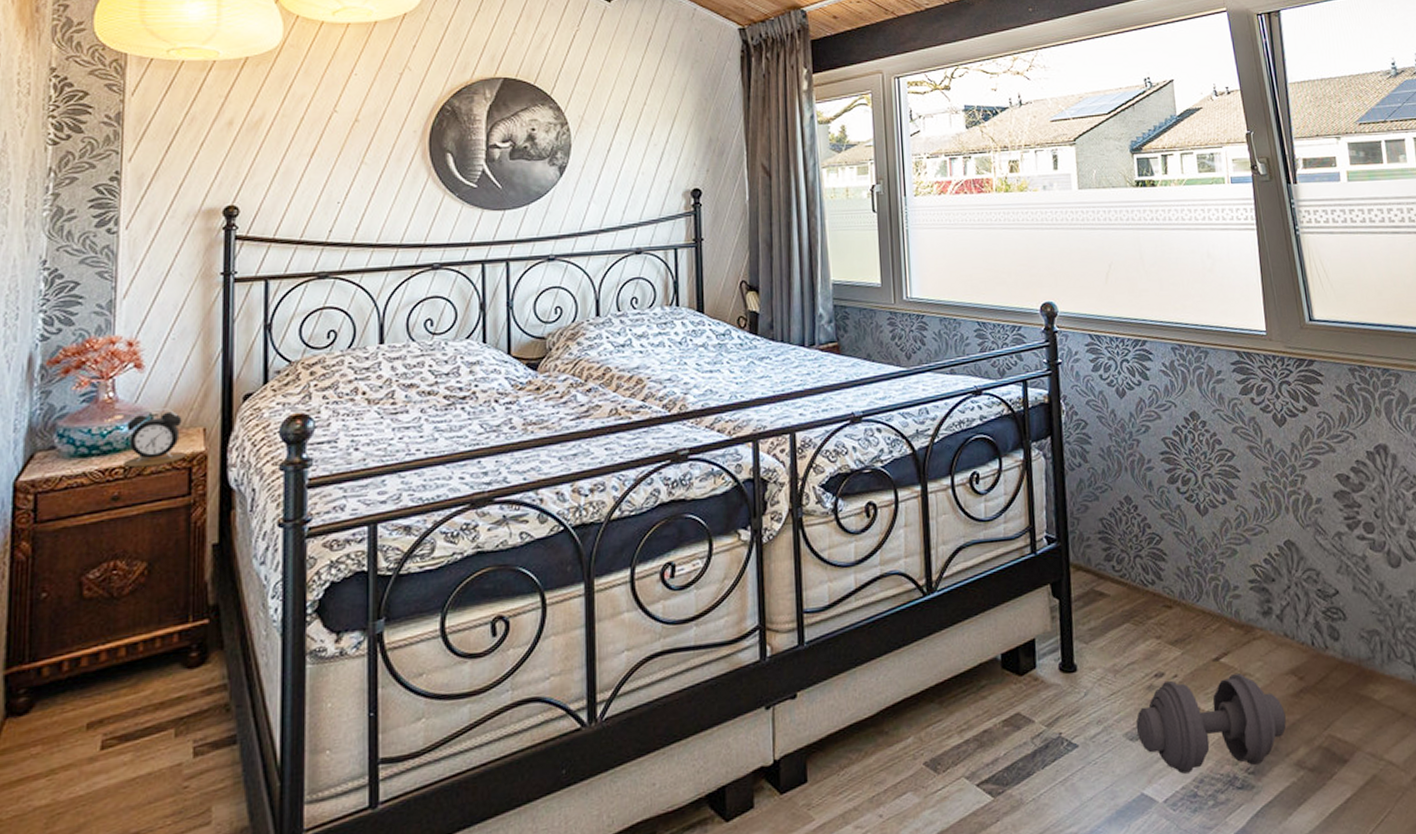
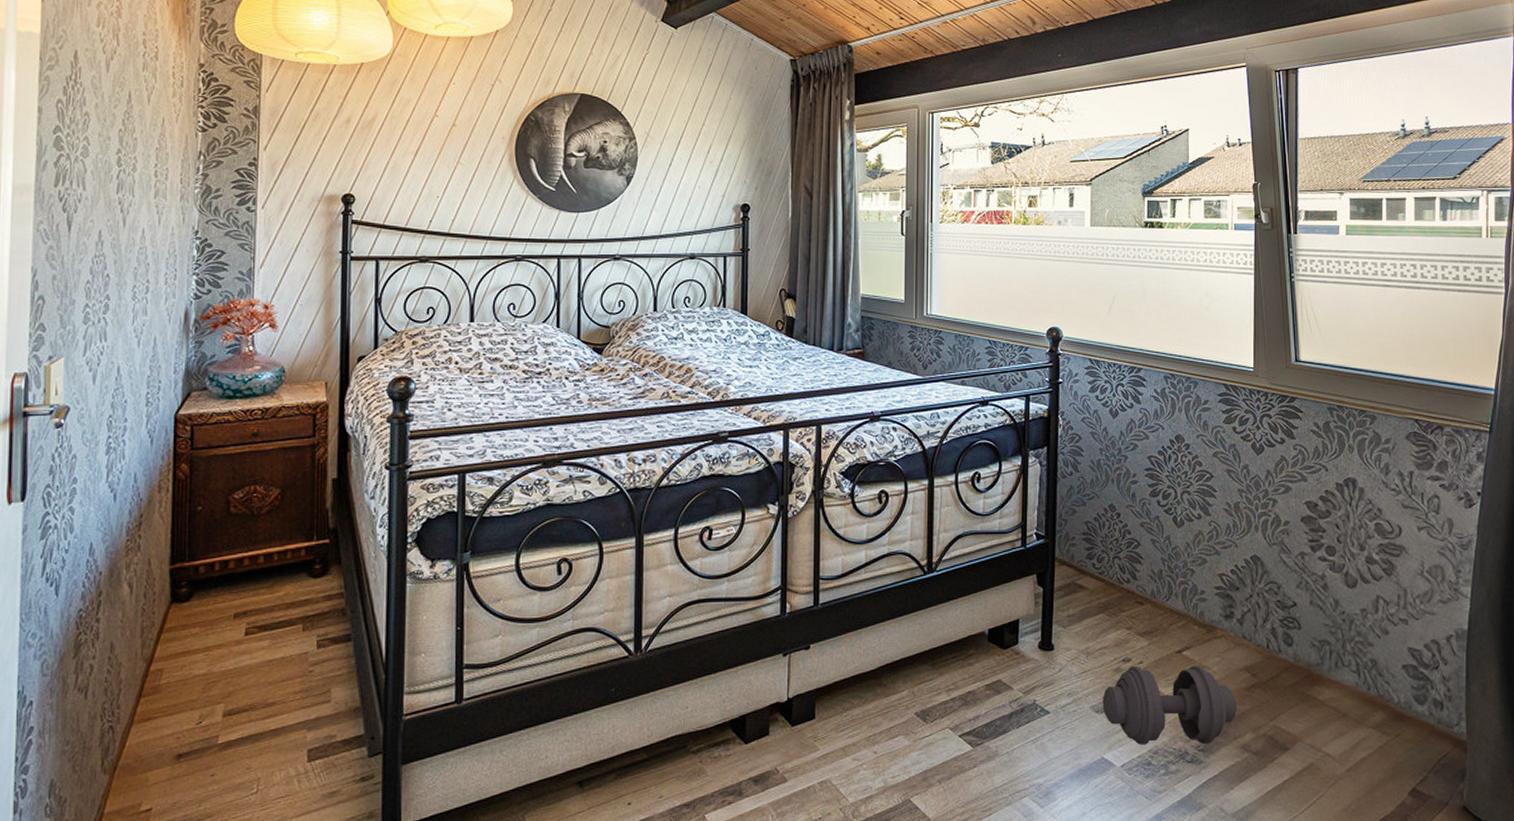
alarm clock: present [124,408,187,468] -> none [261,363,312,411]

